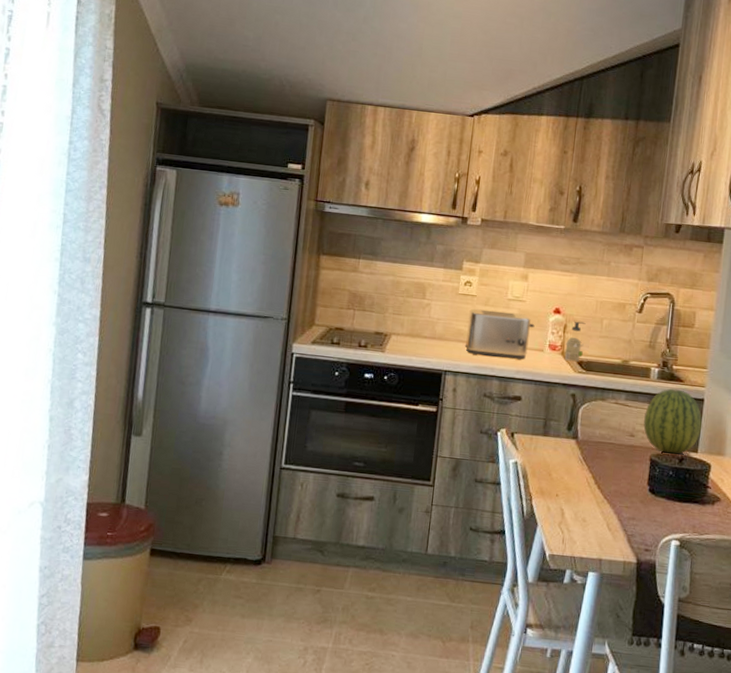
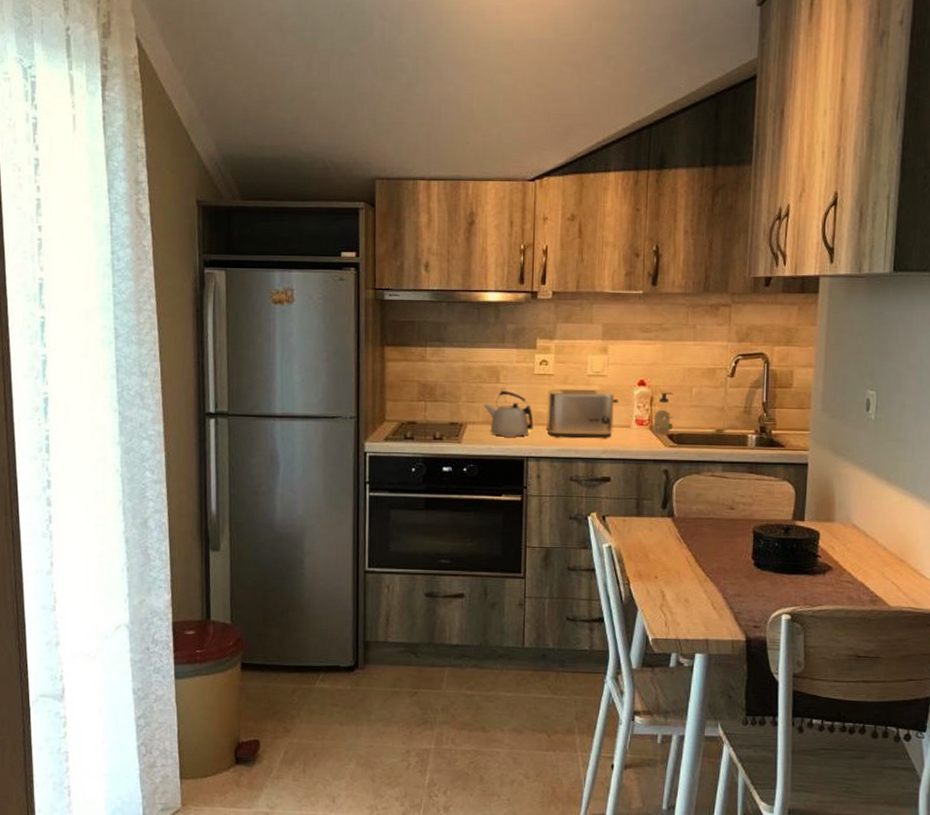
kettle: none [408,306,454,351] -> present [483,390,534,437]
fruit: present [643,388,702,454] -> none [743,455,808,524]

